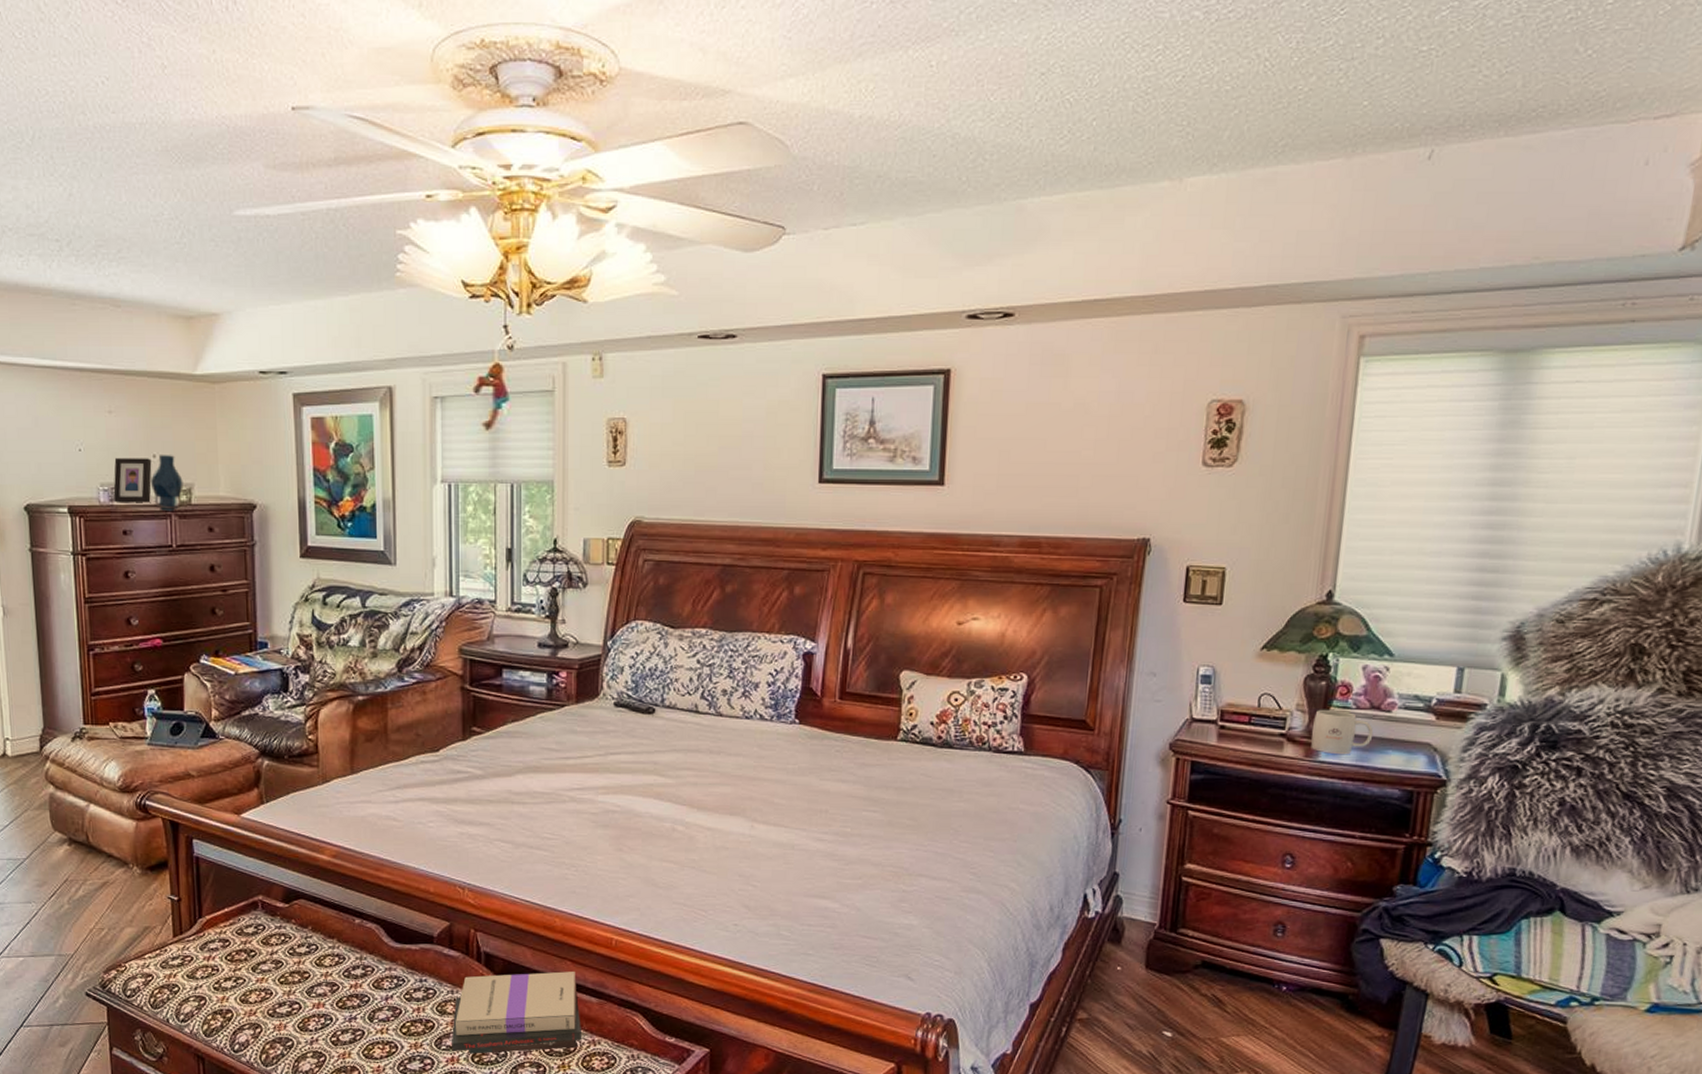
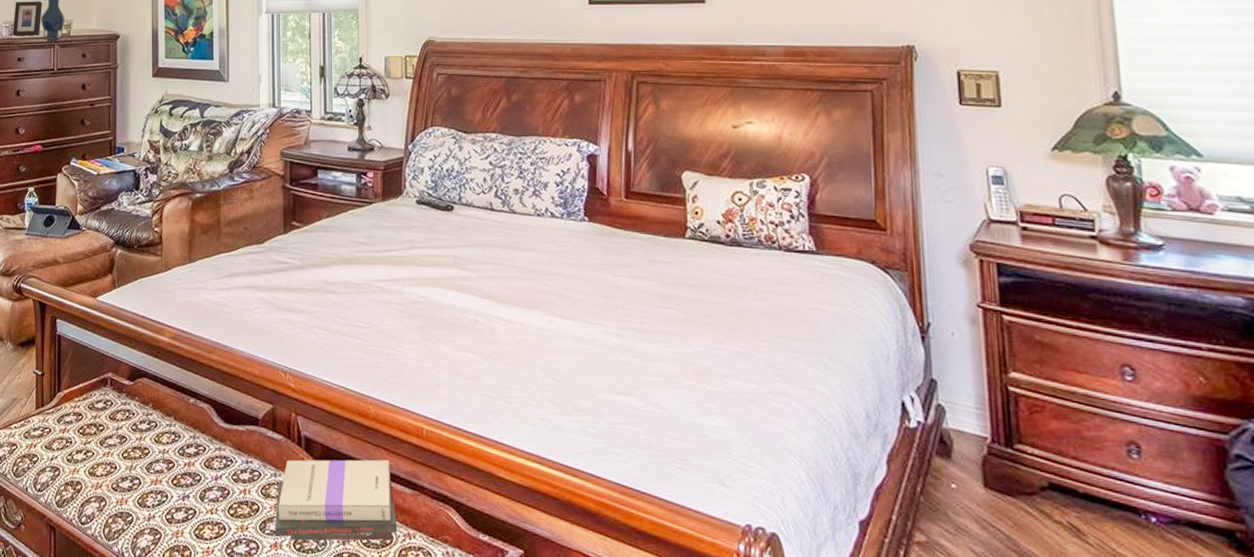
mug: present [1310,709,1374,755] -> none [1125,210,1198,260]

